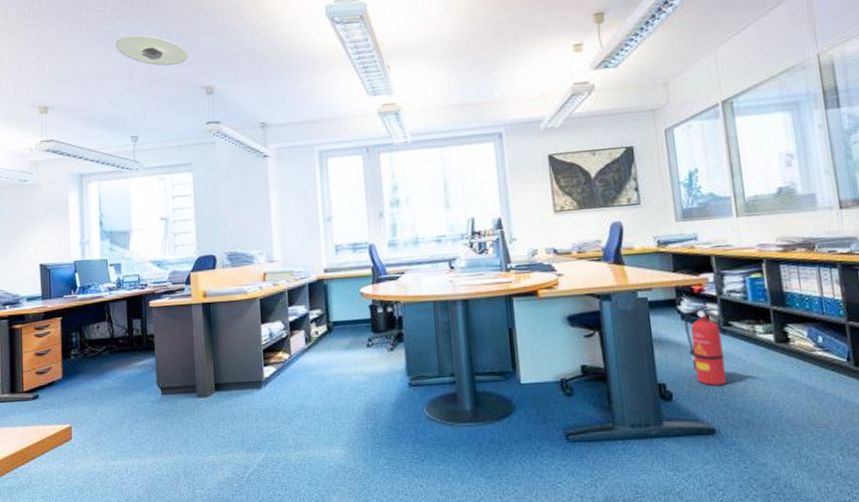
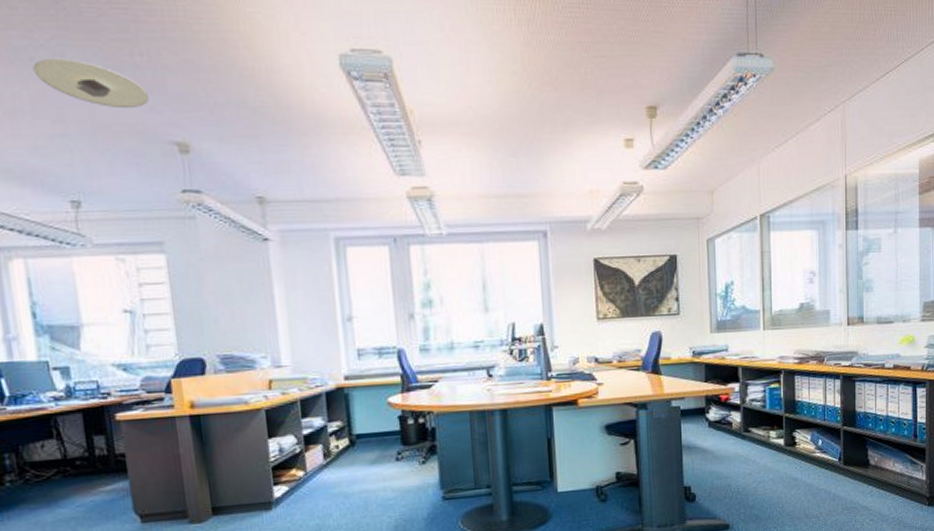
fire extinguisher: present [684,307,727,386] -> none [711,415,744,486]

